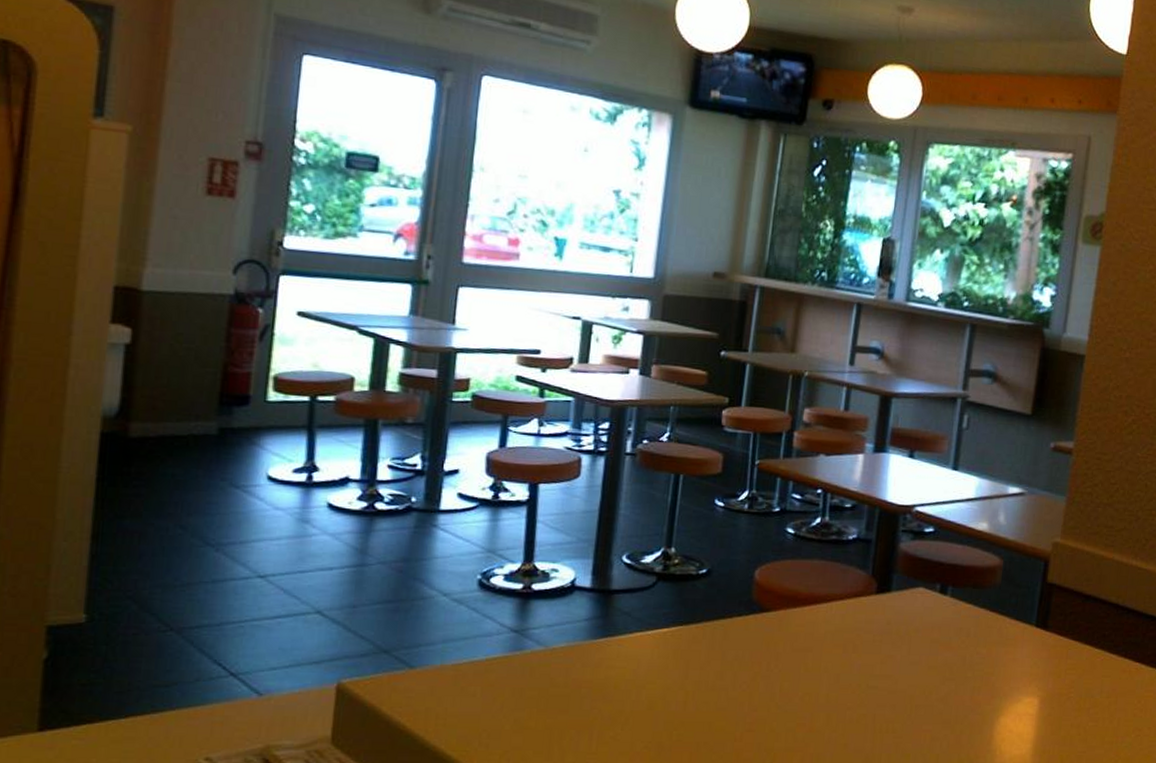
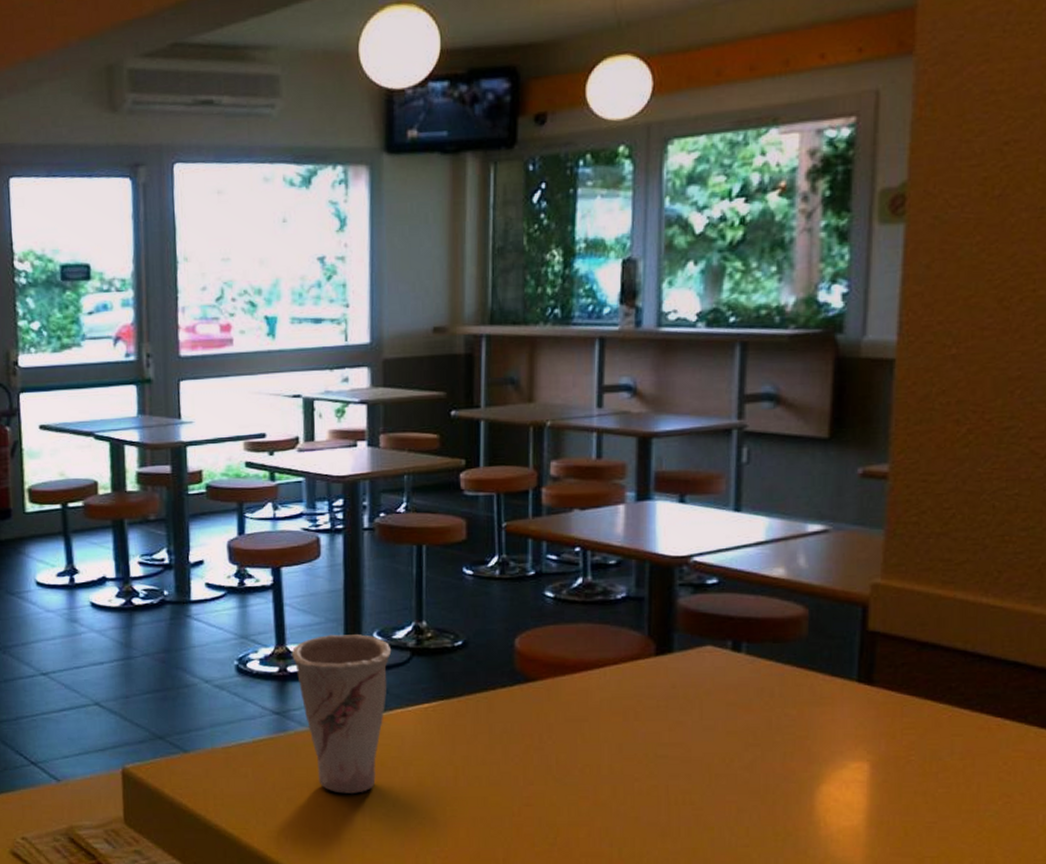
cup: none [538,554,639,716] -> present [291,634,392,794]

